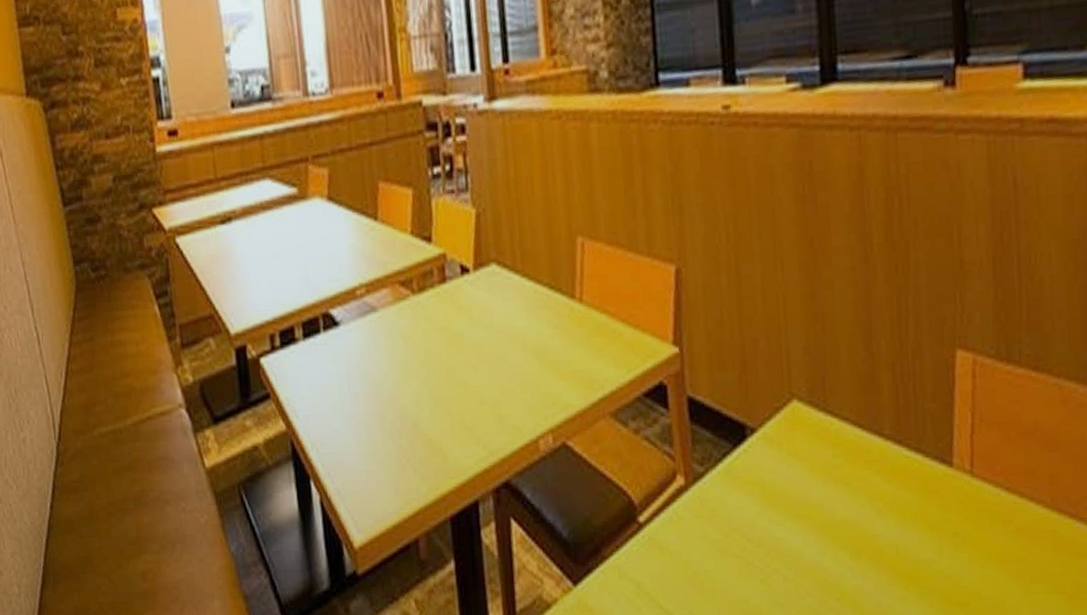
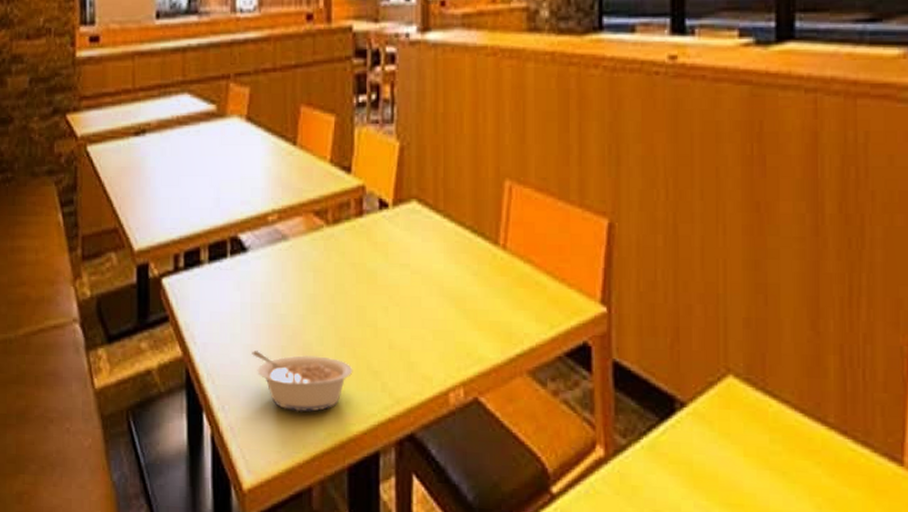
legume: none [352,417,448,472] -> present [252,351,353,412]

